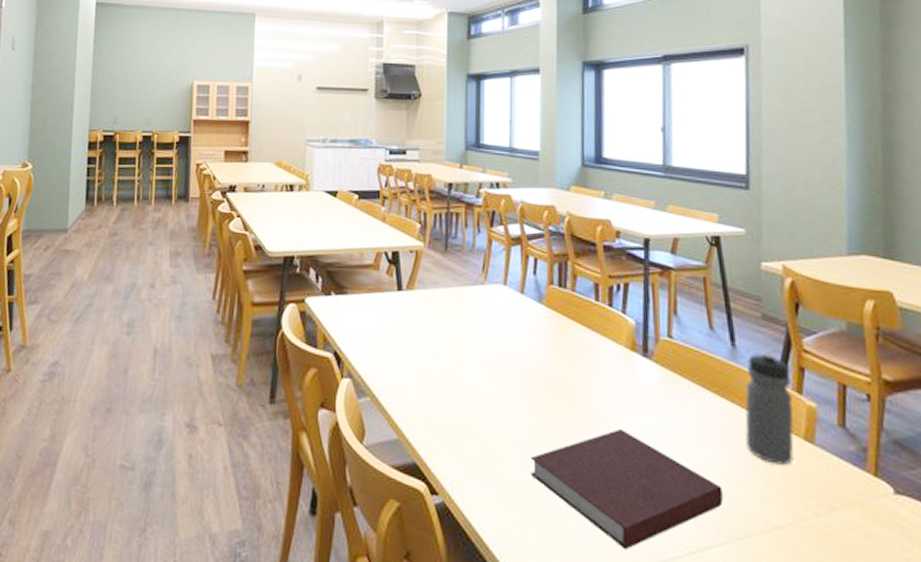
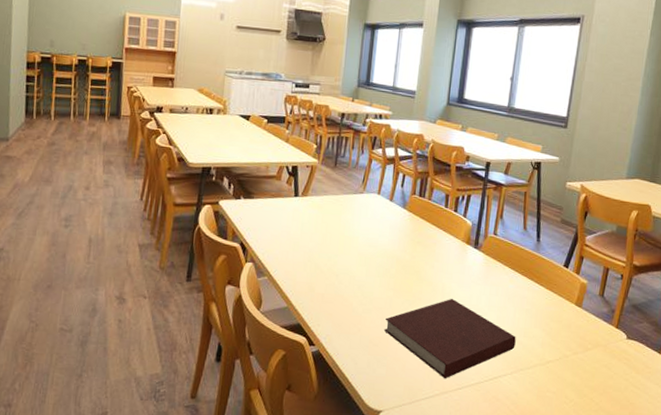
water bottle: present [745,351,794,465] -> none [536,245,574,322]

